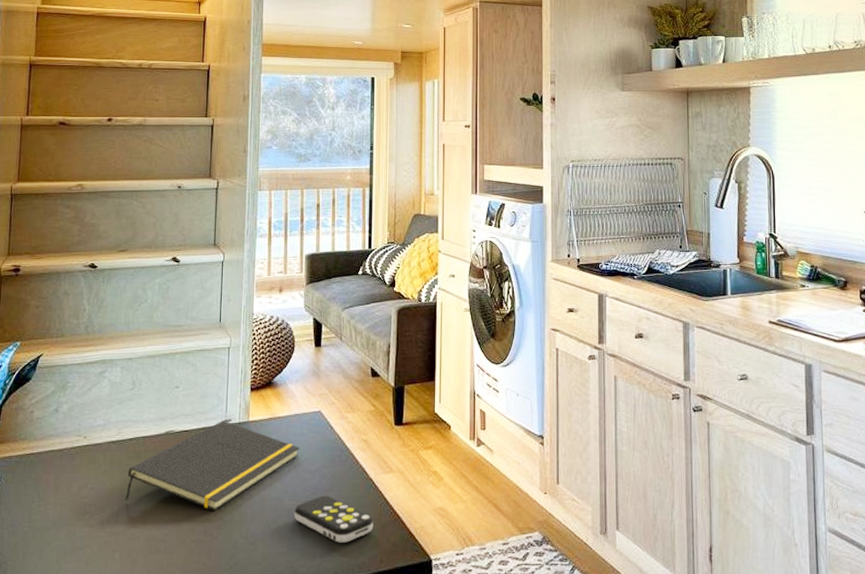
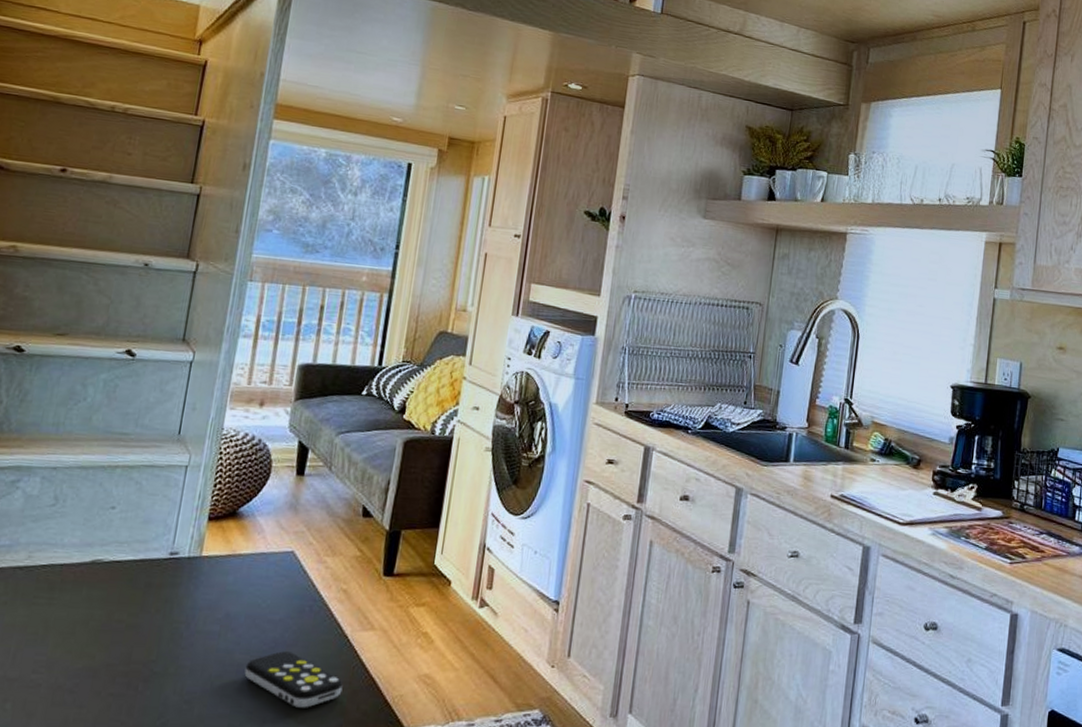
notepad: present [125,421,299,510] -> none [27,553,262,659]

